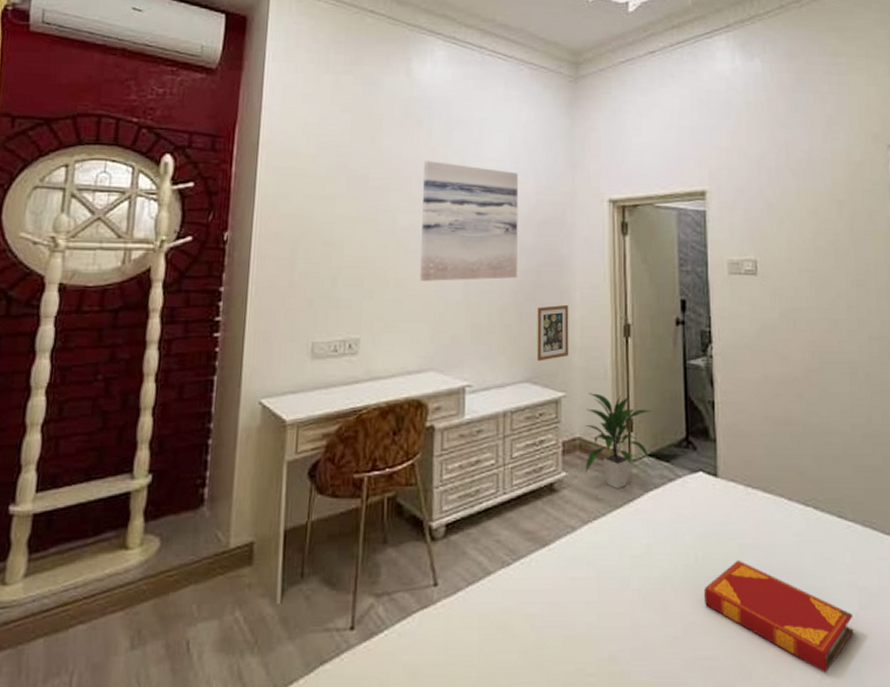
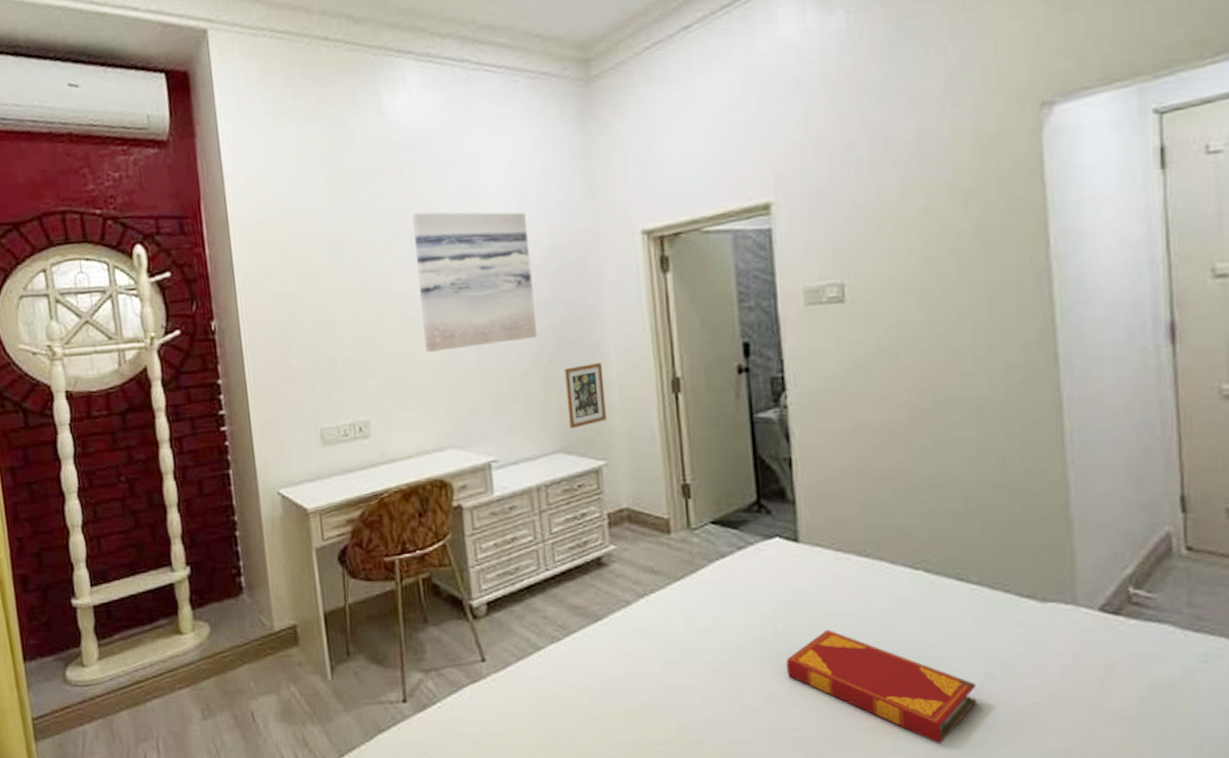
indoor plant: present [585,393,652,490] -> none [633,458,713,561]

